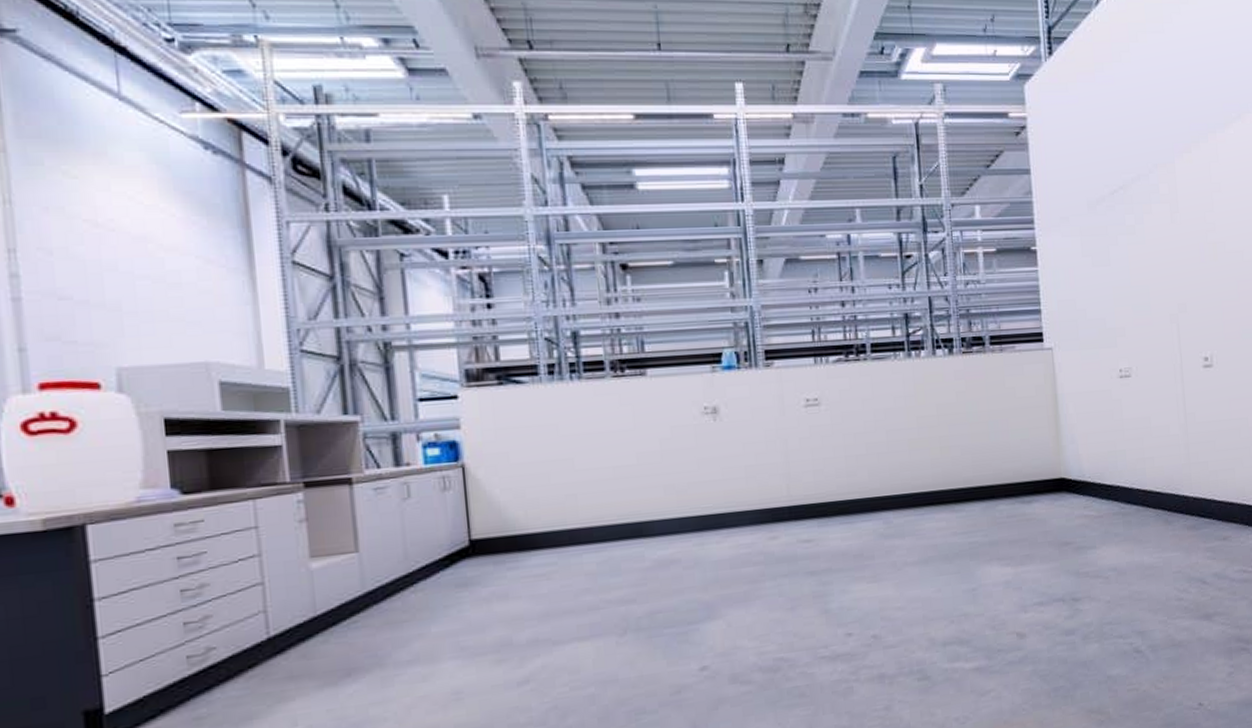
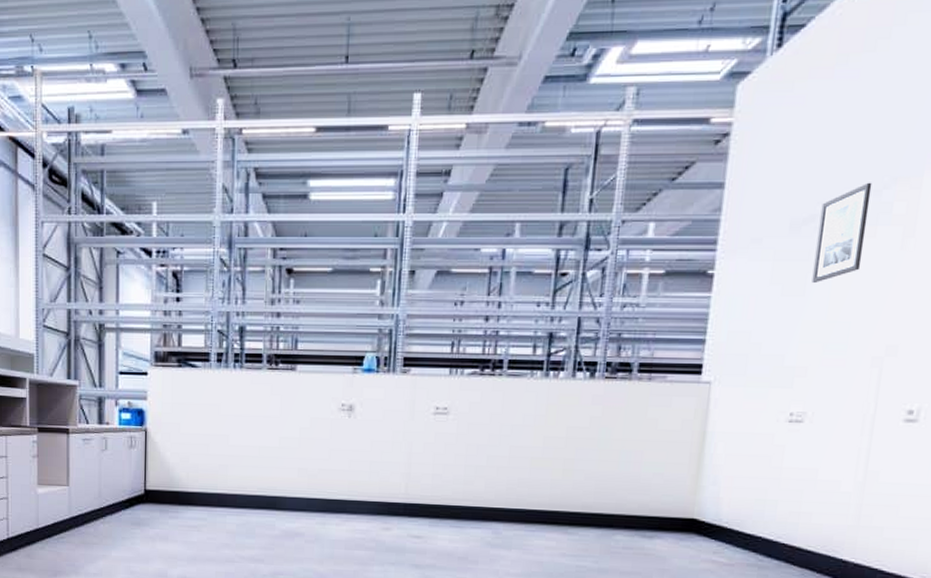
wall art: none [1108,168,1146,253] -> present [812,182,872,282]

